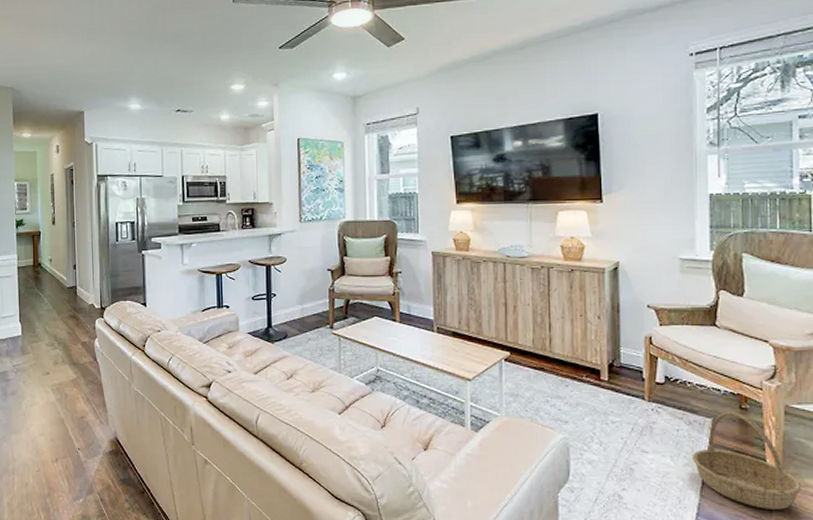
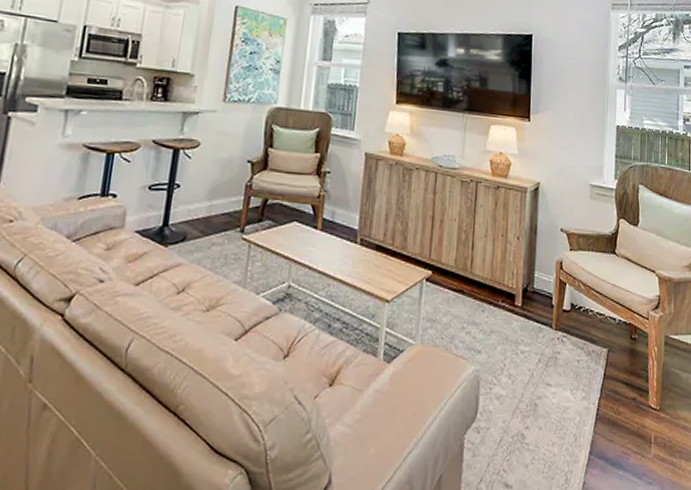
basket: present [693,411,802,510] -> none [589,341,675,444]

